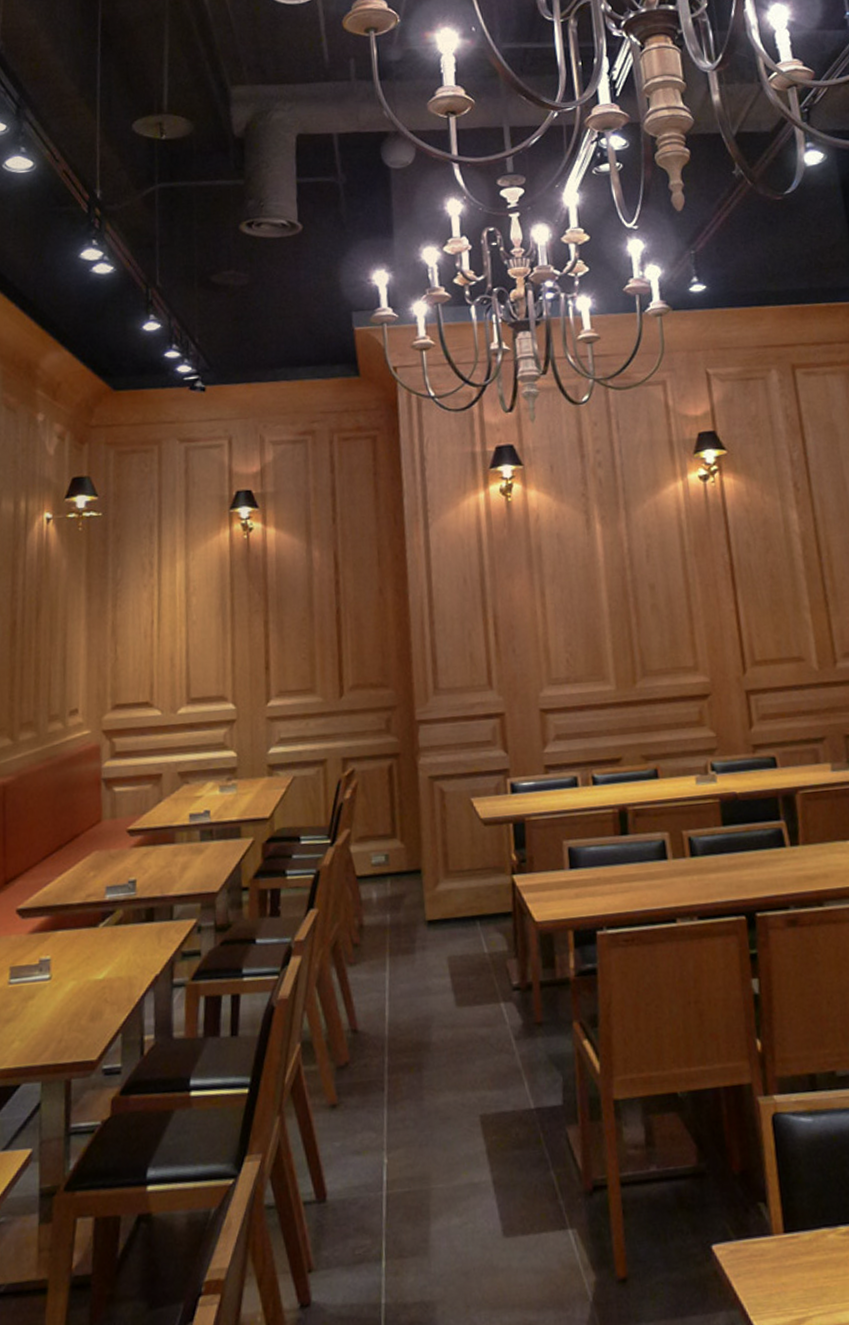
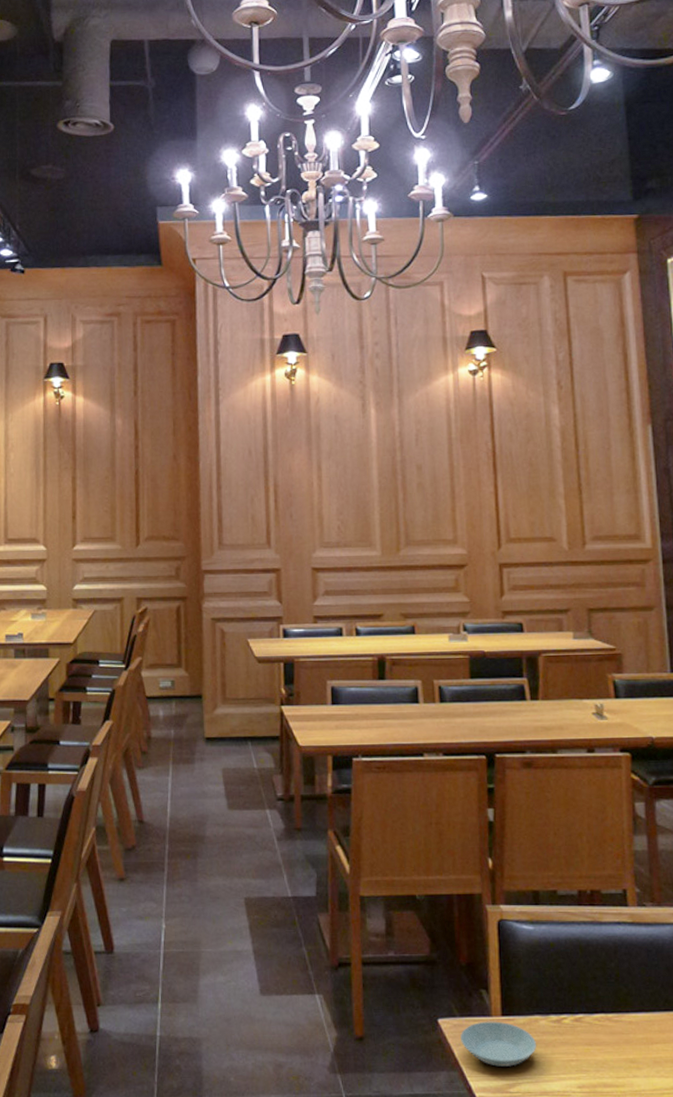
saucer: none [739,1240,827,1299] -> present [461,1021,537,1067]

